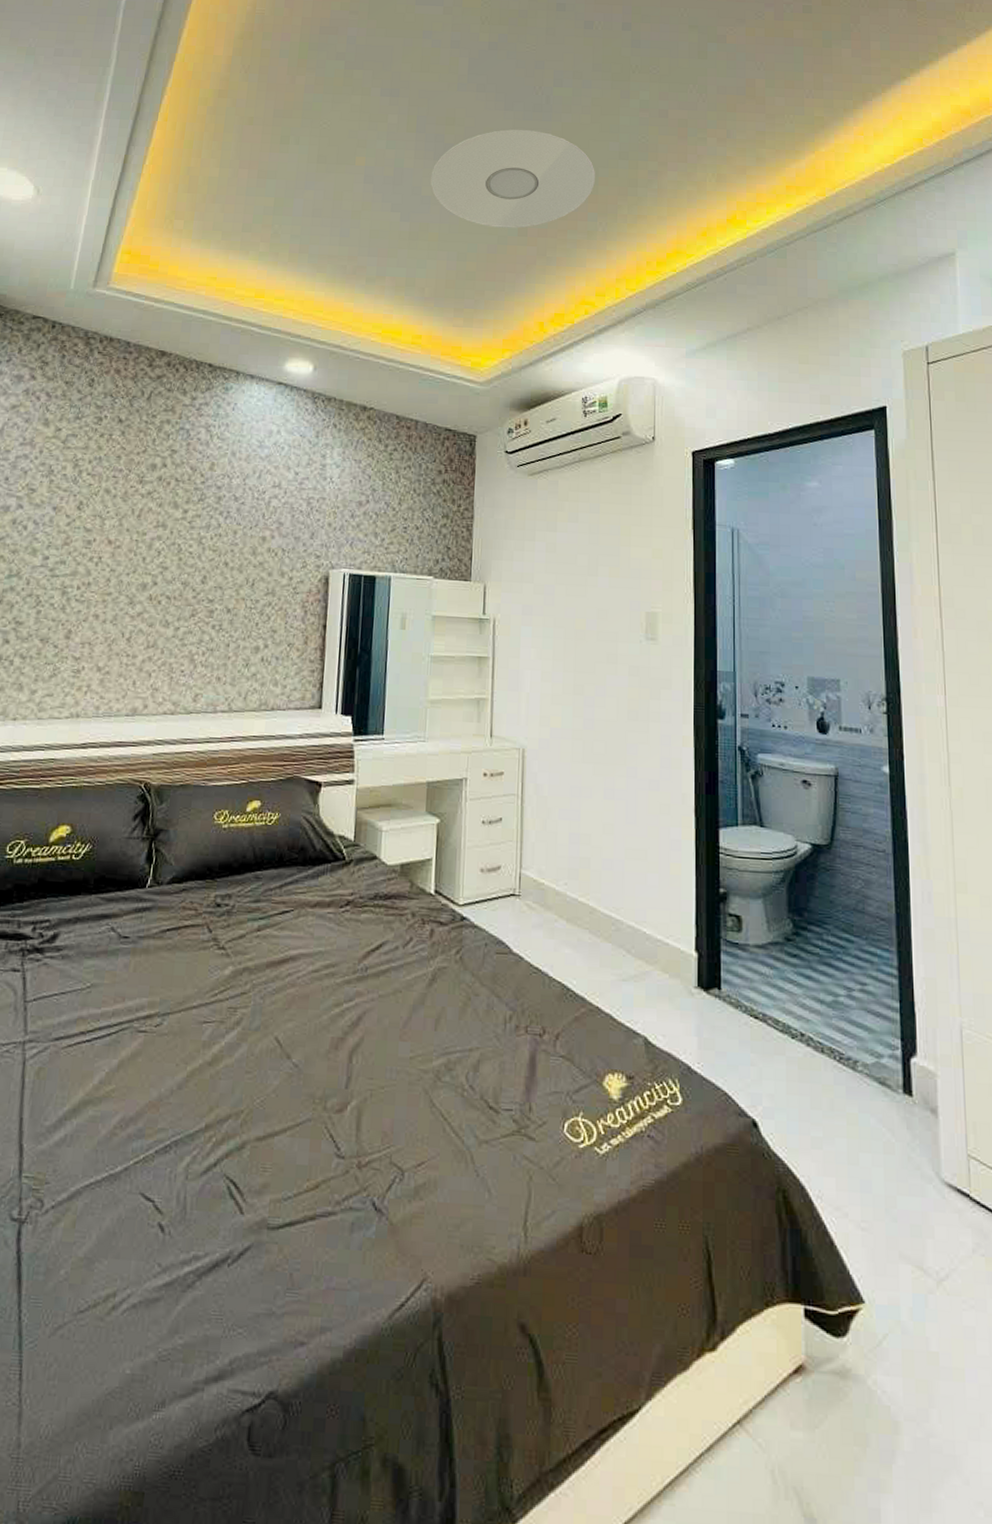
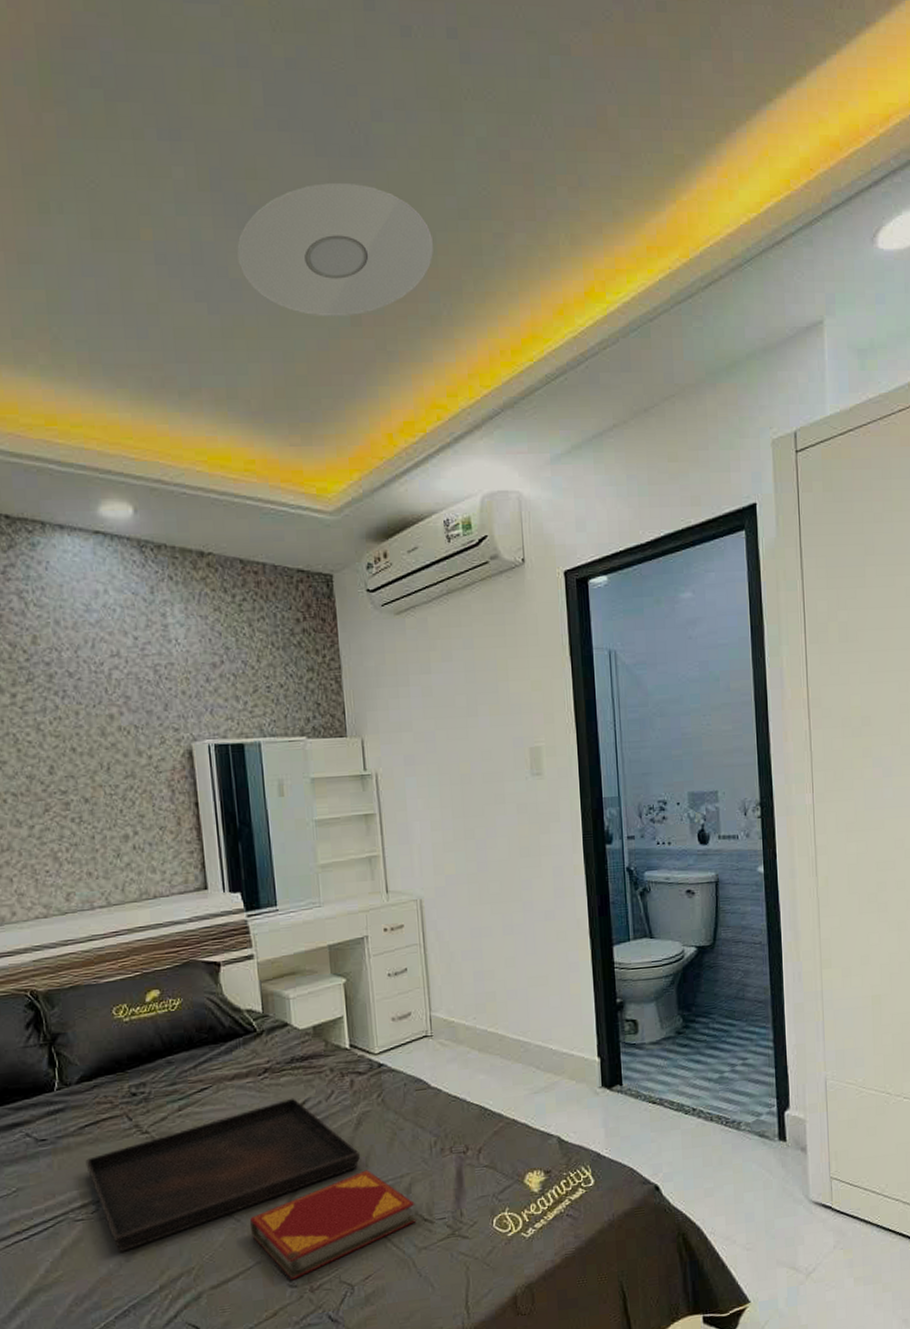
serving tray: none [159,937,431,1077] -> present [85,1098,361,1252]
hardback book: none [306,1034,482,1150] -> present [249,1169,416,1280]

